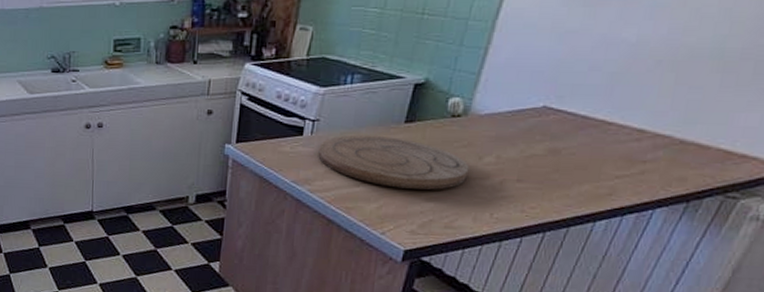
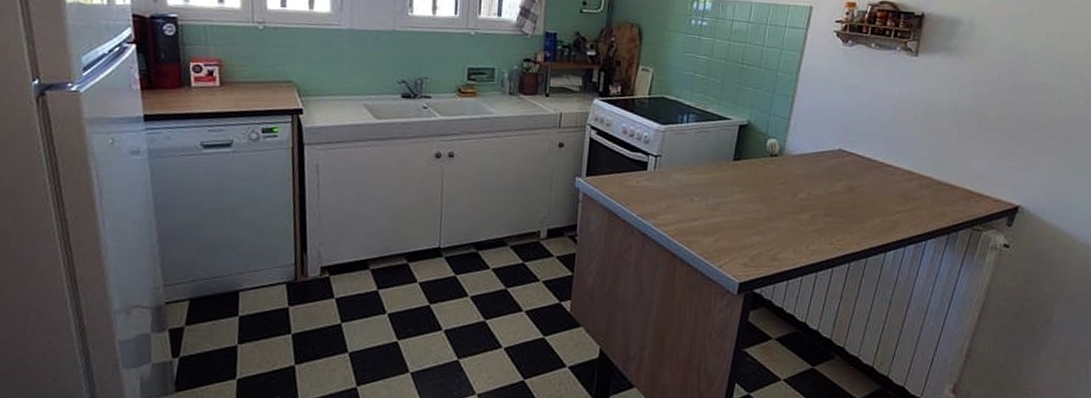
cutting board: present [318,134,470,190] -> none [661,170,787,224]

